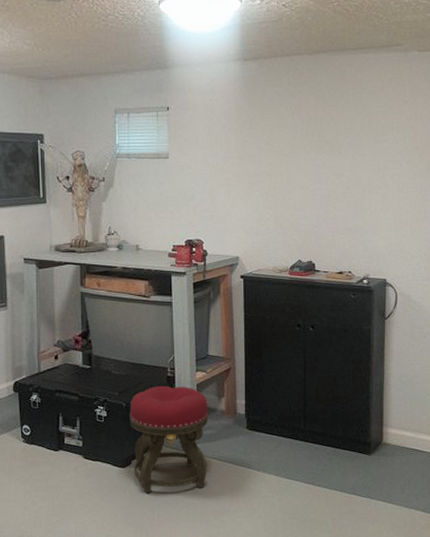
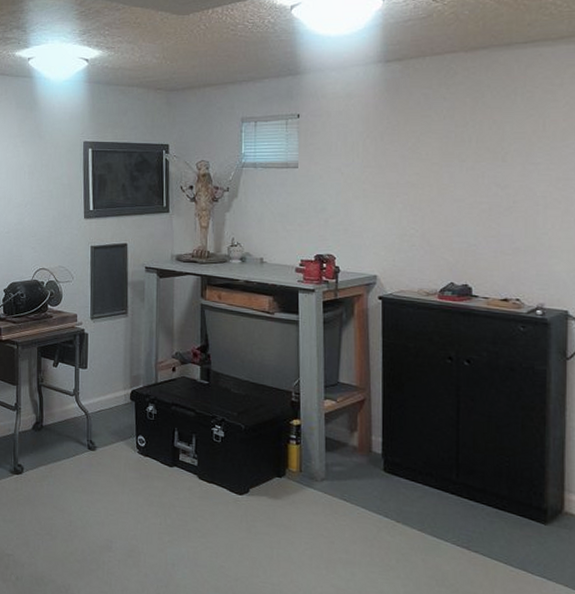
stool: present [129,385,208,494] -> none [248,410,338,531]

